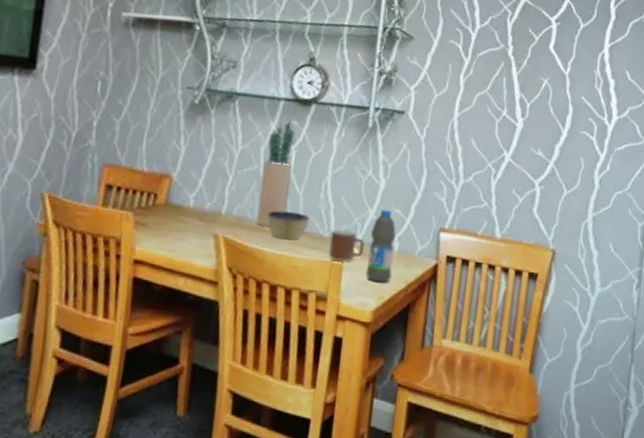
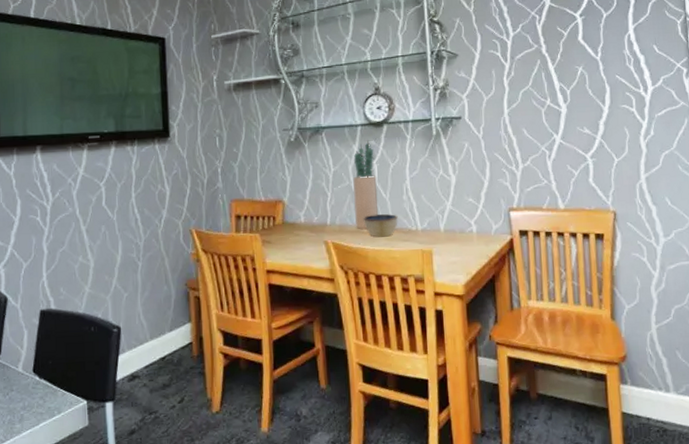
mug: present [328,229,365,263] -> none [417,222,448,249]
water bottle: present [365,208,396,283] -> none [451,199,475,261]

